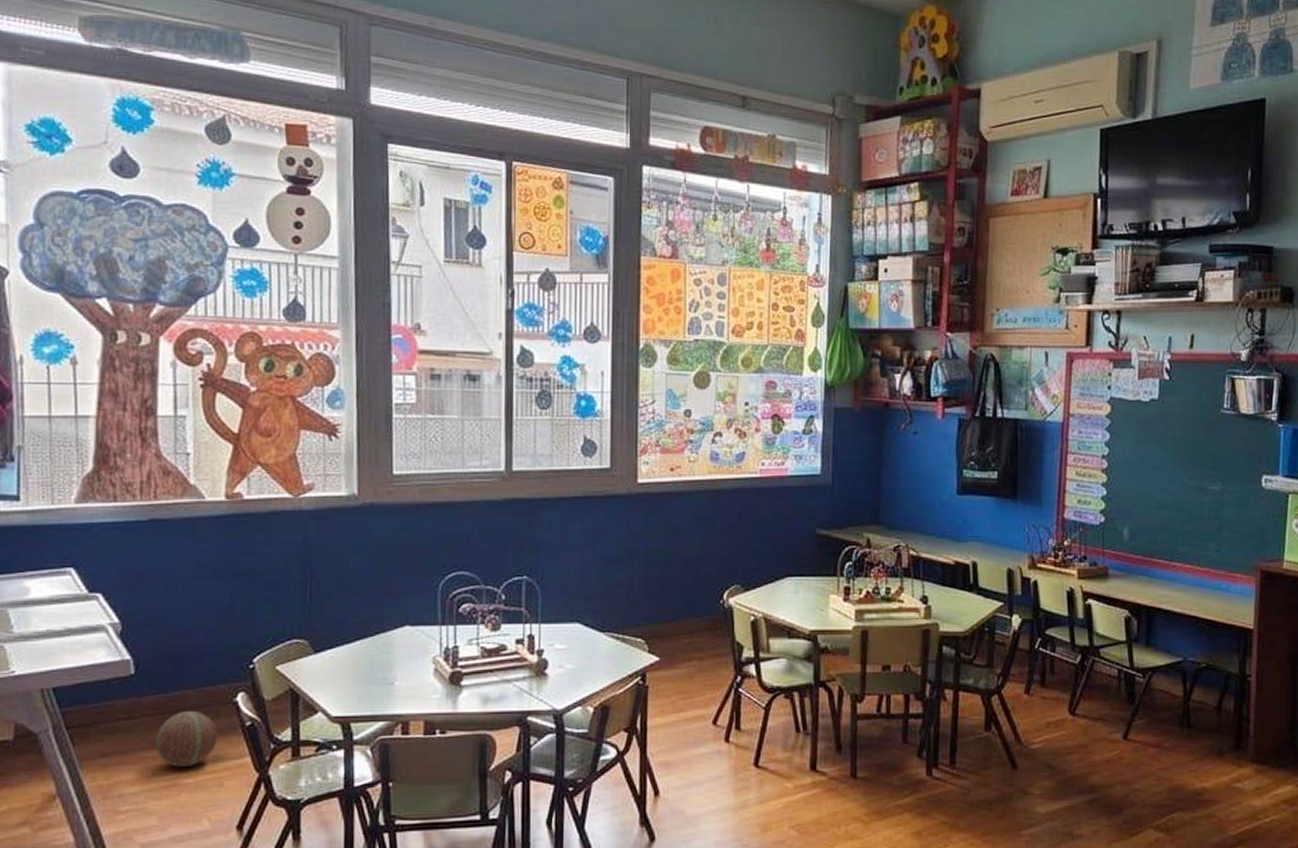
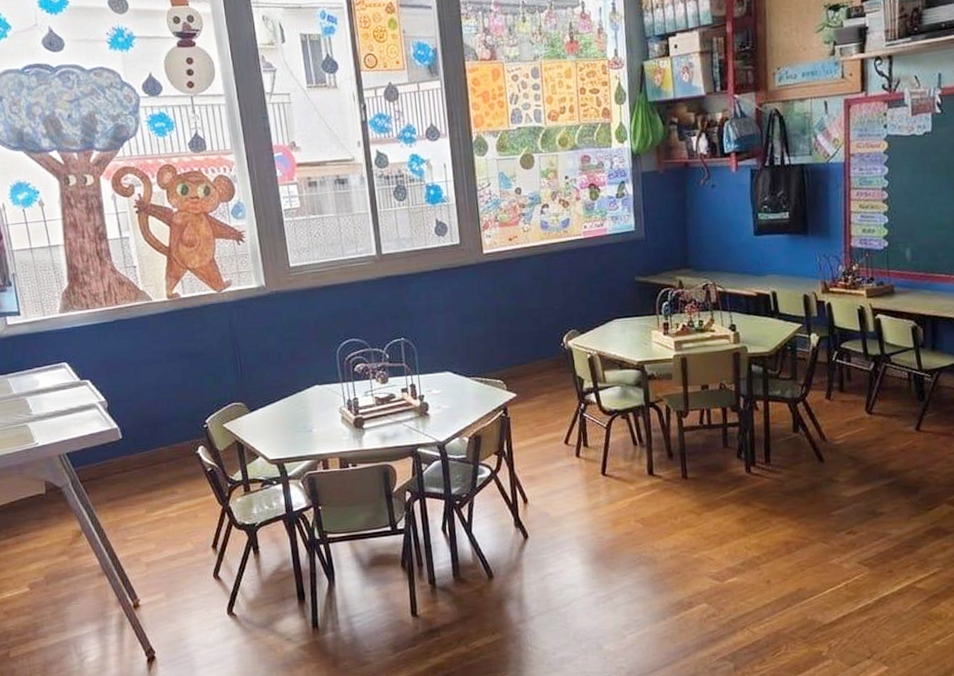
ball: present [155,710,218,768] -> none [144,462,189,506]

